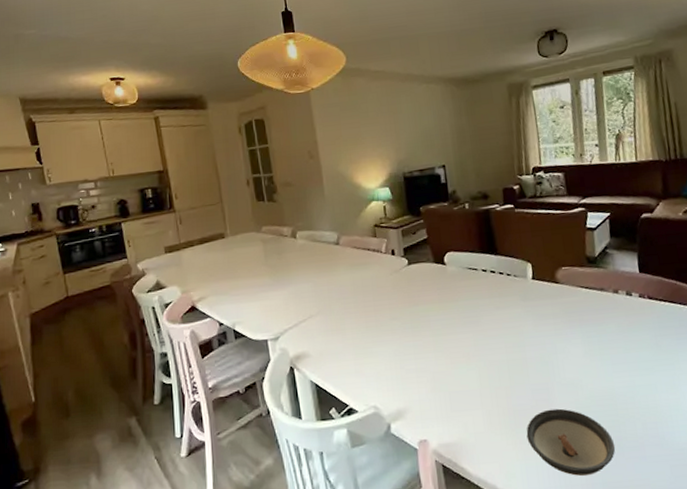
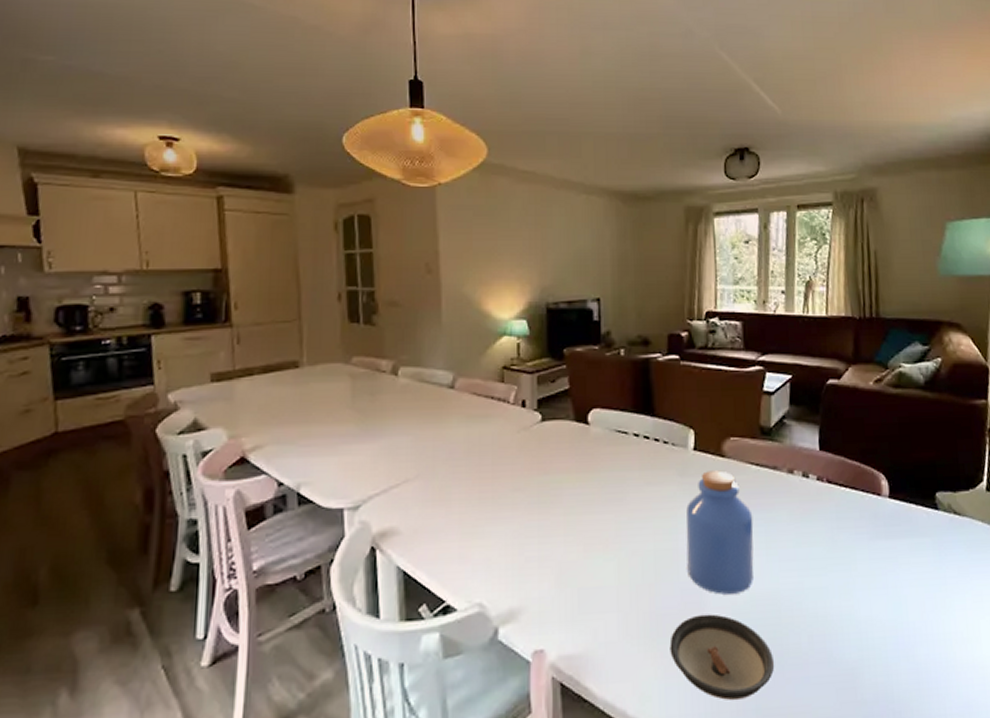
jar: none [530,294,592,393] -> present [685,470,754,595]

